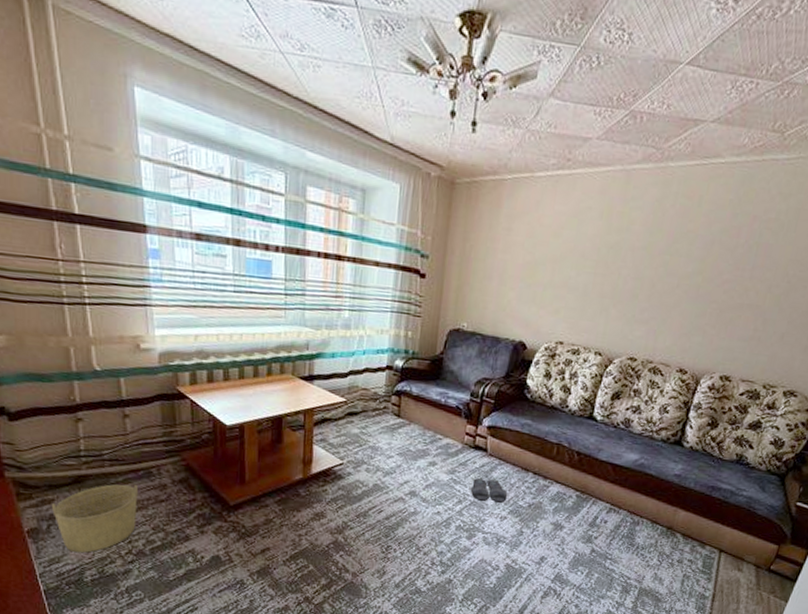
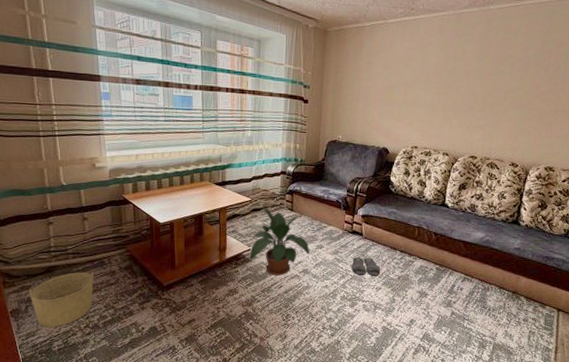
potted plant: none [340,410,419,498] -> present [247,206,310,276]

